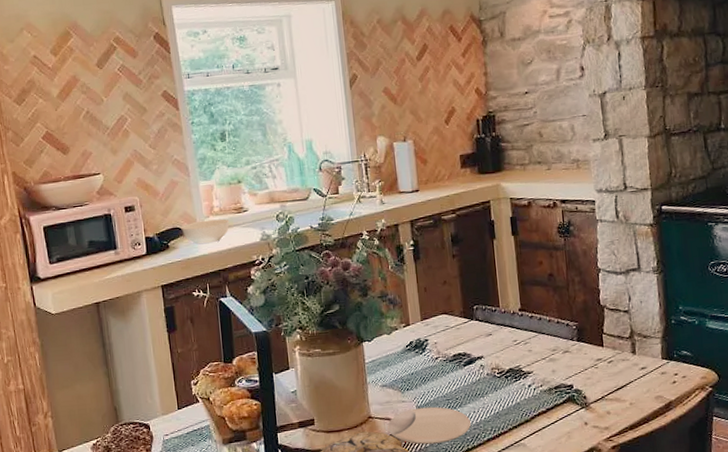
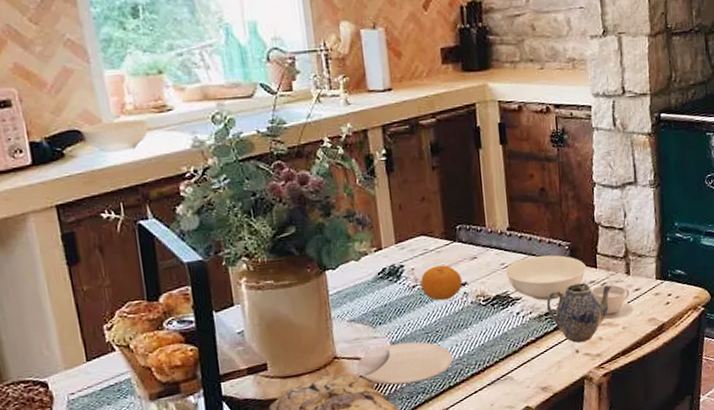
fruit: none [442,340,480,372] -> present [420,265,463,301]
bowl: none [517,334,594,375] -> present [505,255,587,301]
teapot: none [556,360,619,416] -> present [546,283,613,343]
teacup: none [598,362,641,396] -> present [591,284,634,320]

